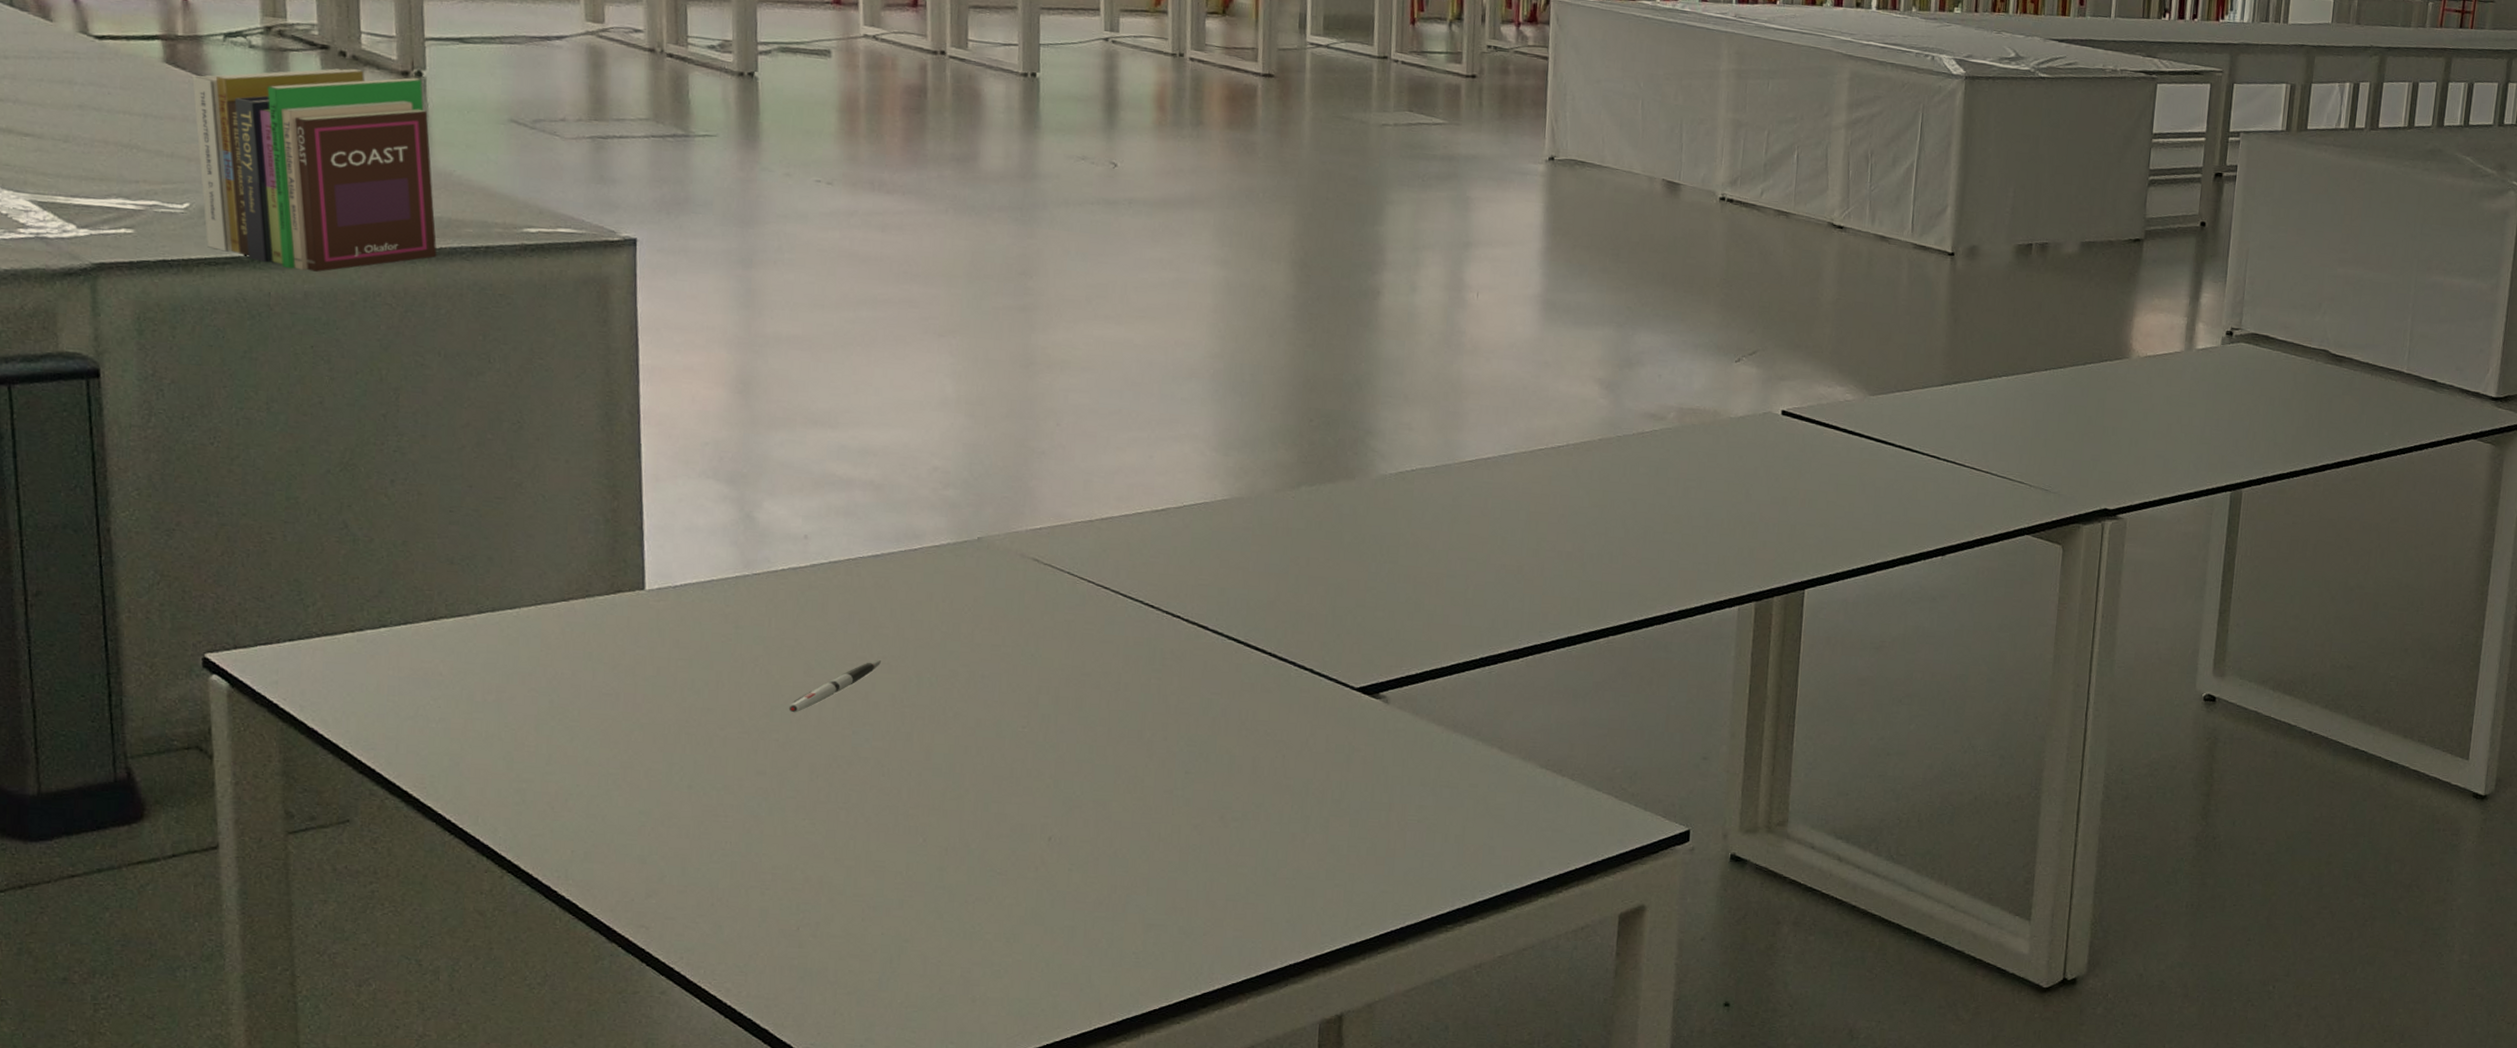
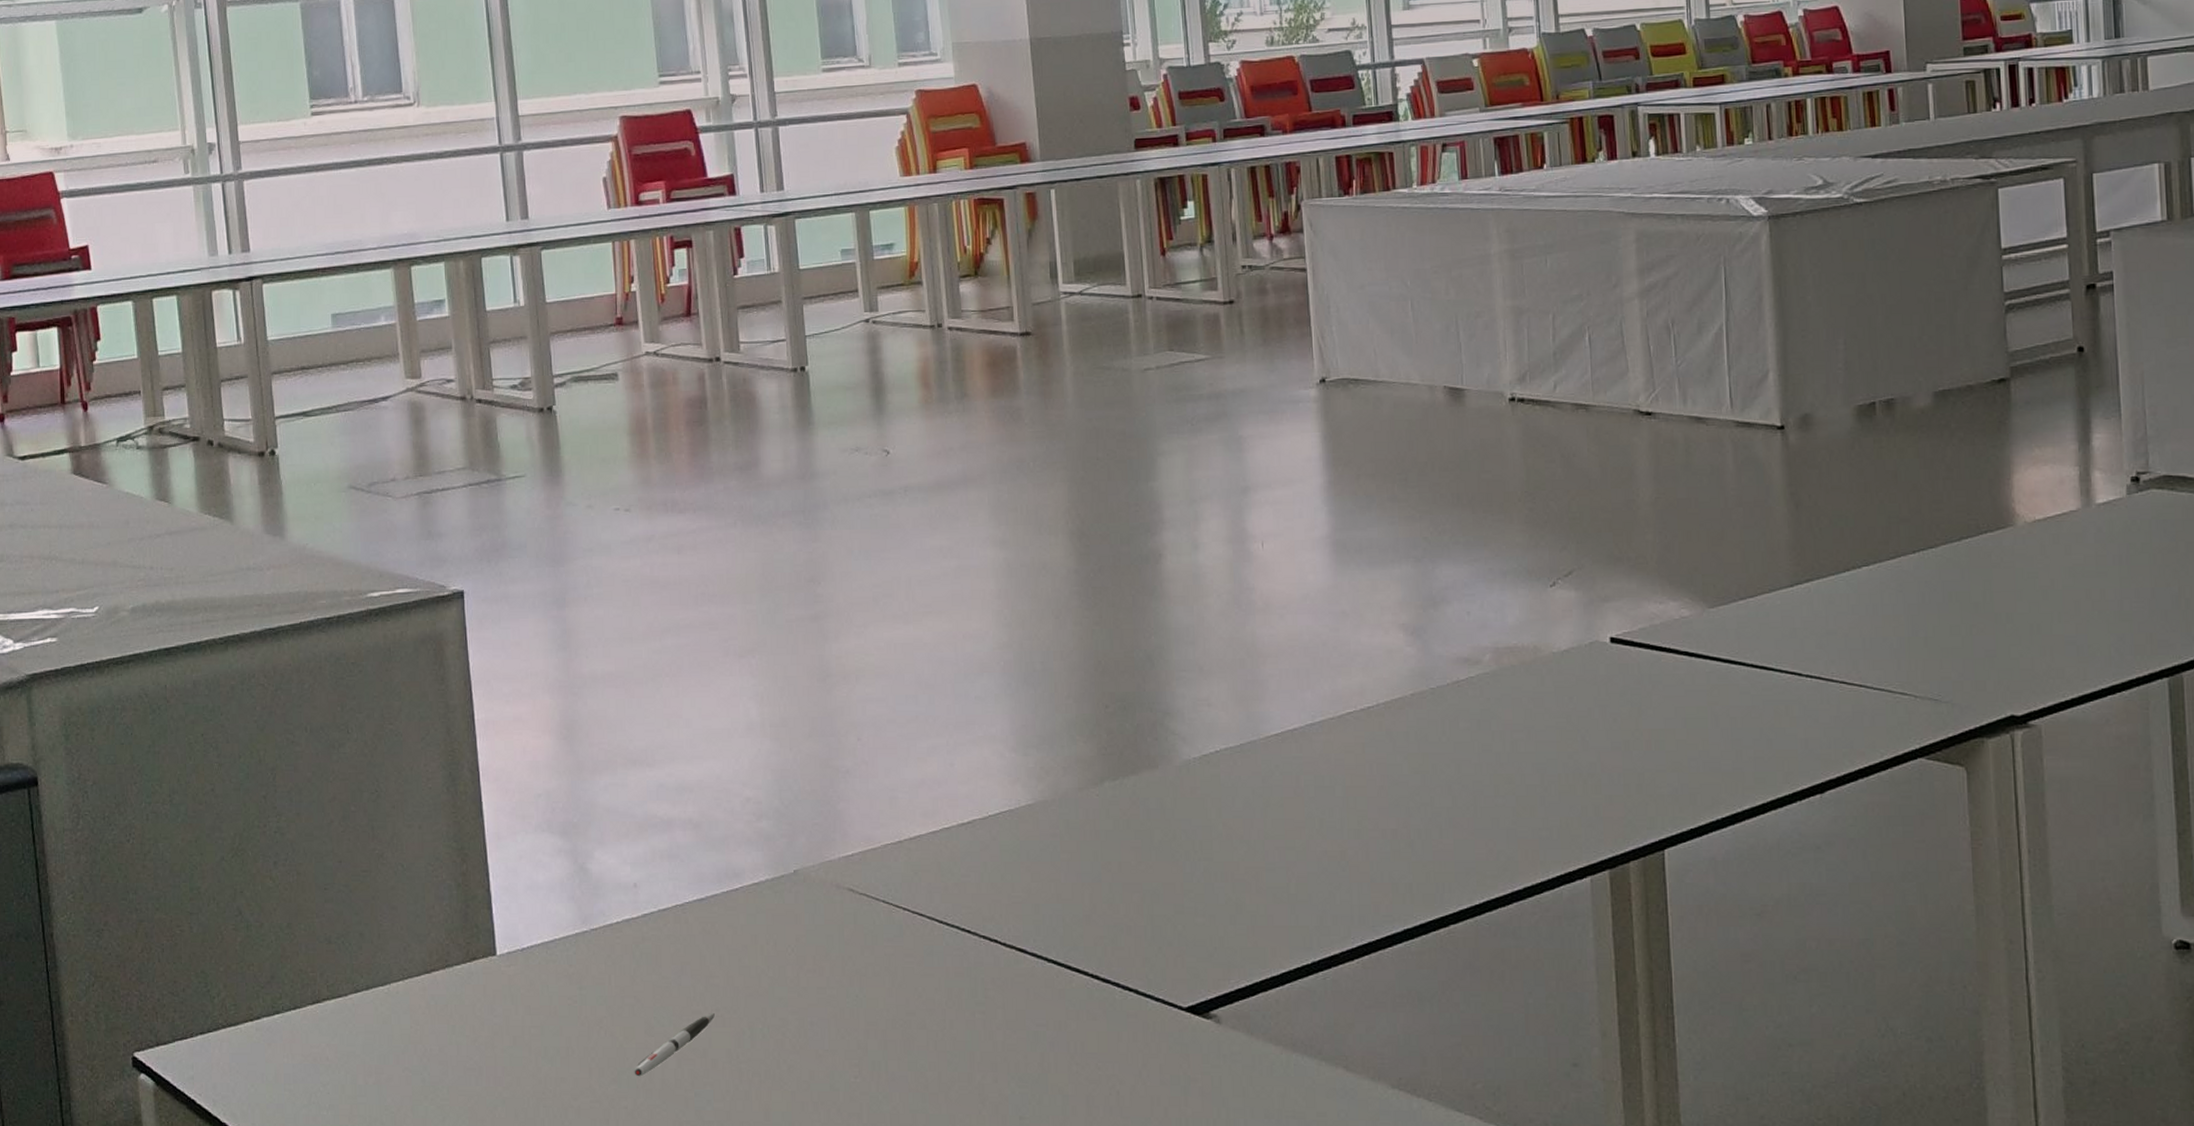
books: present [192,68,437,272] -> none [95,456,298,660]

